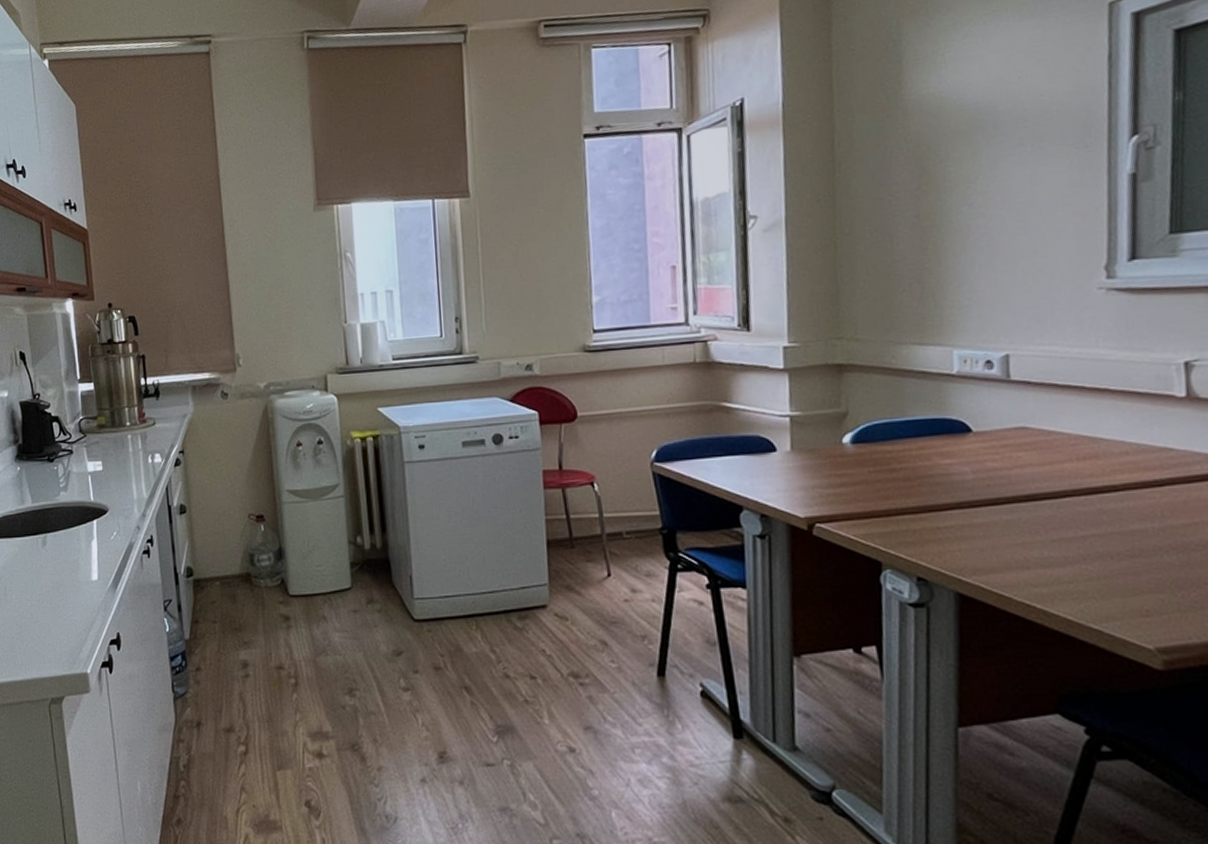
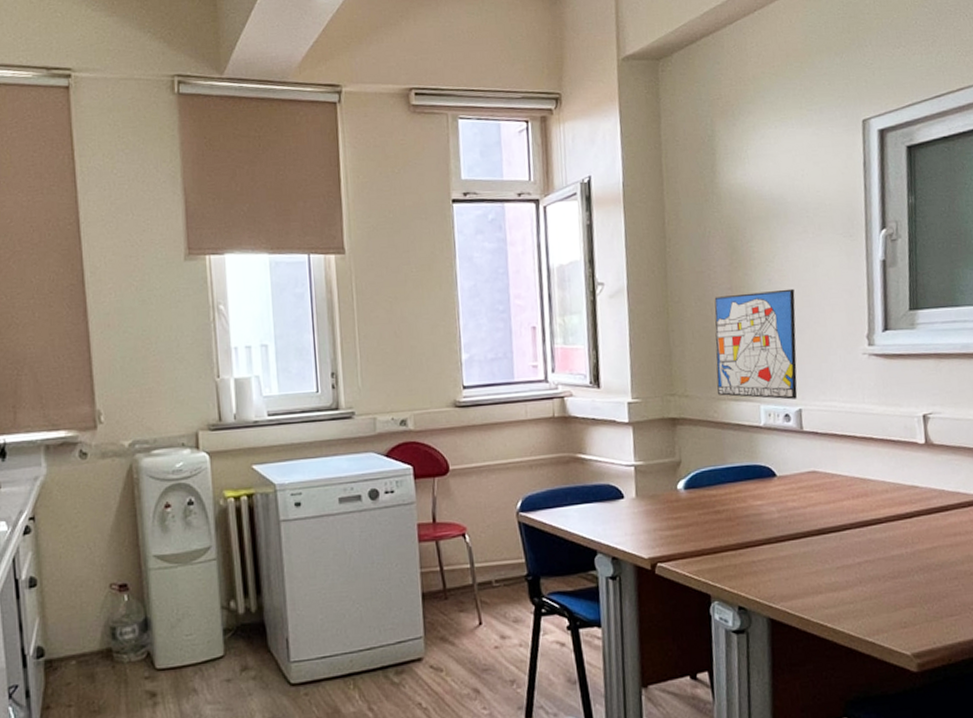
wall art: none [895,213,1005,344] -> present [714,288,798,400]

